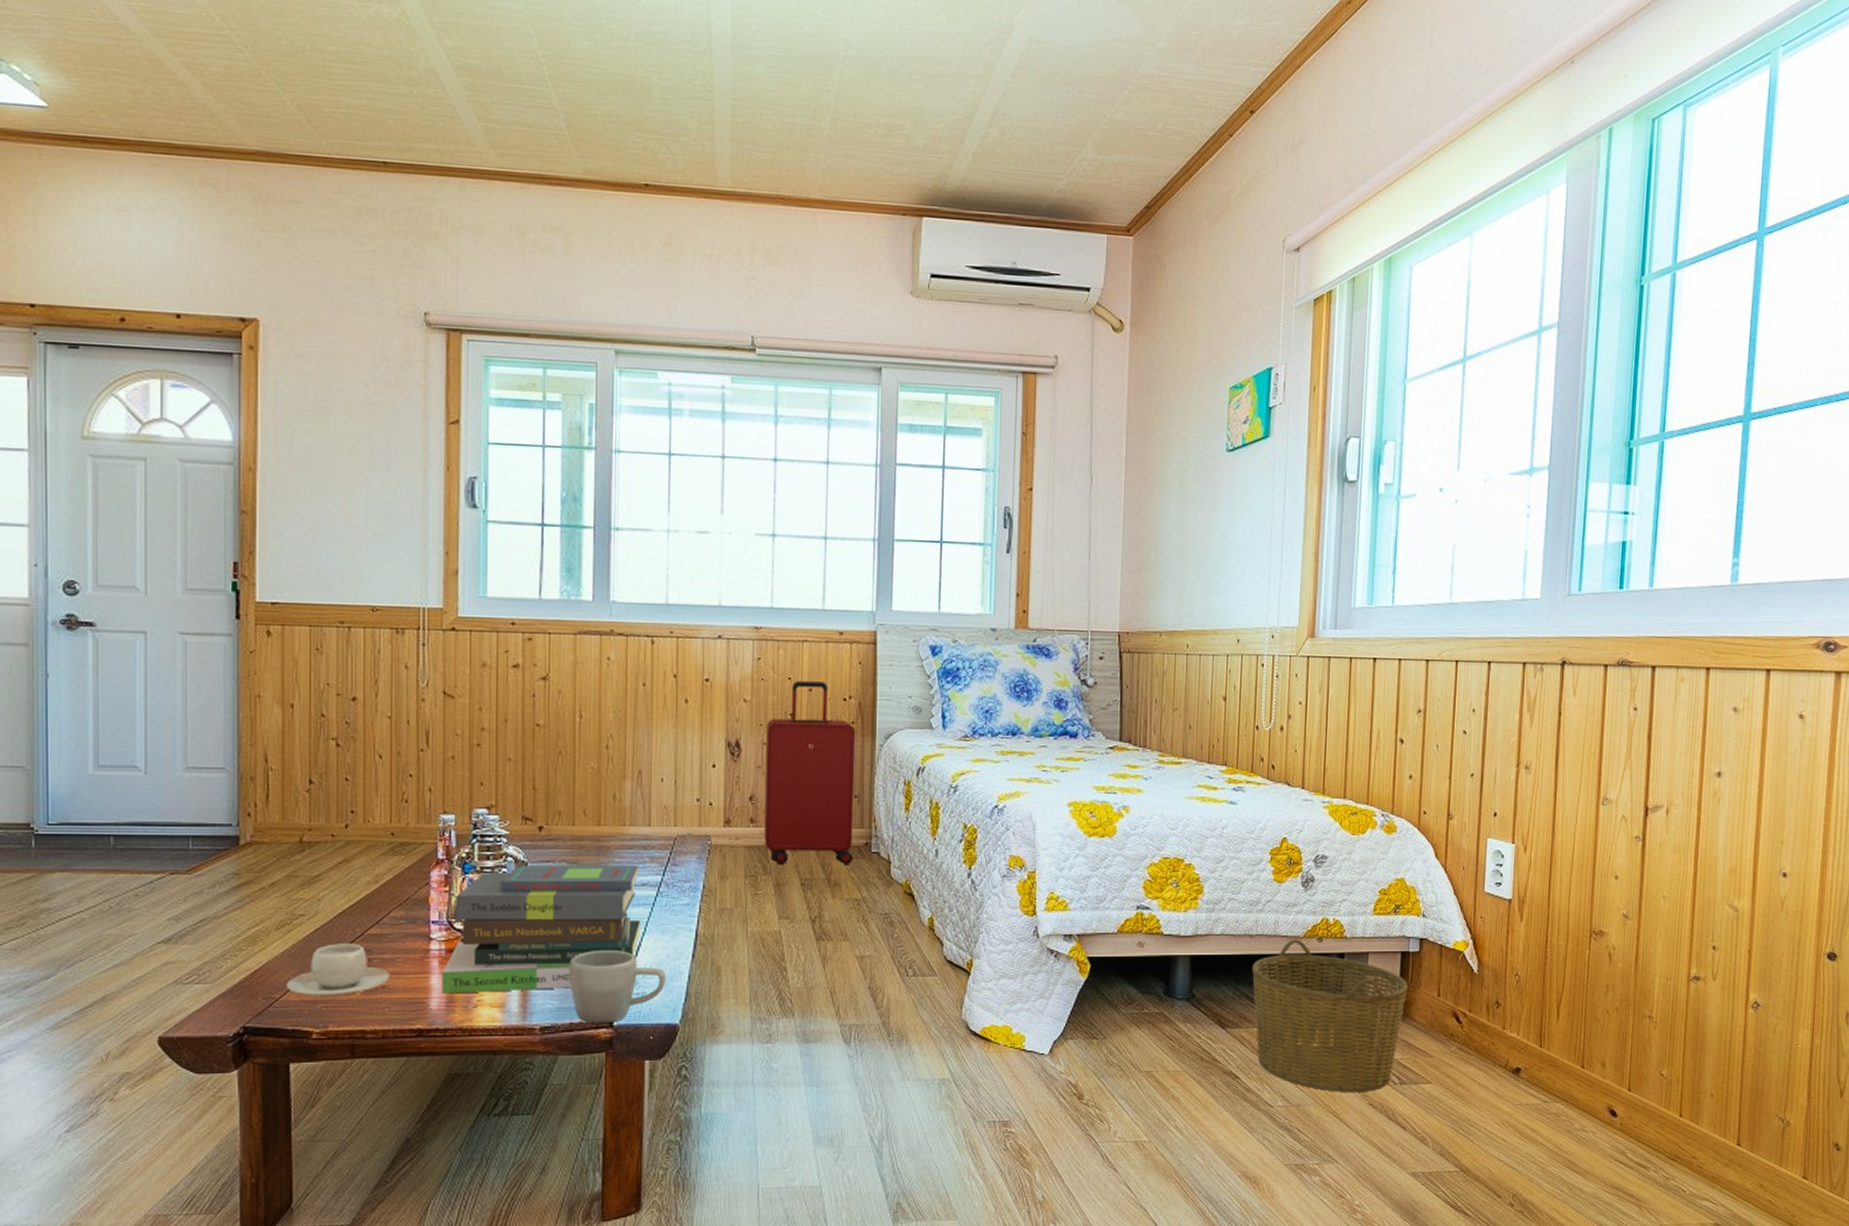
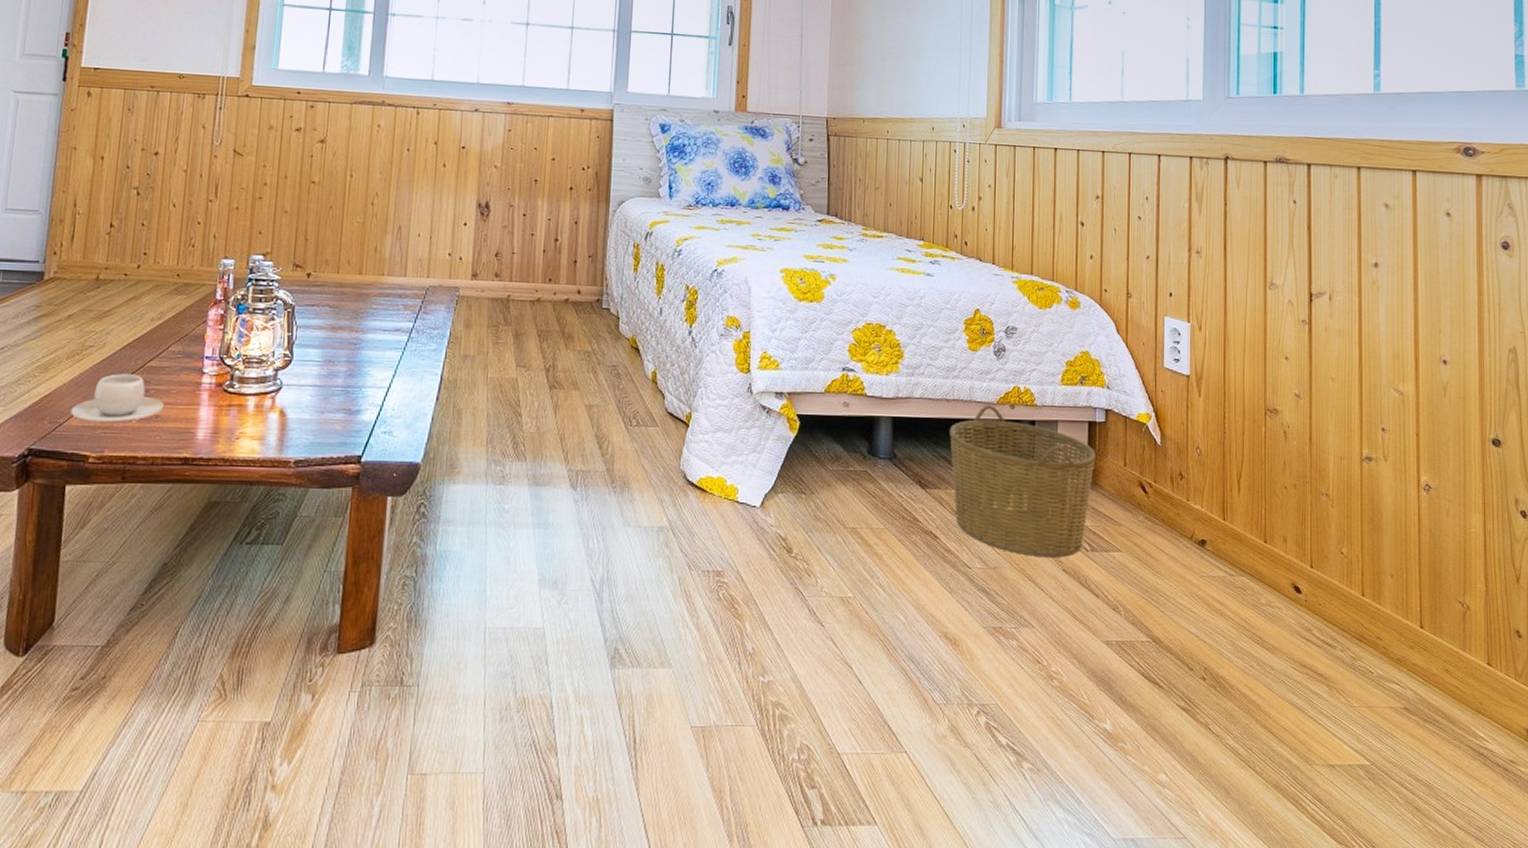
books: present [441,864,641,994] -> none [208,308,394,426]
mug: present [569,949,666,1024] -> none [323,389,412,460]
suitcase: present [764,681,856,866] -> none [506,151,592,320]

